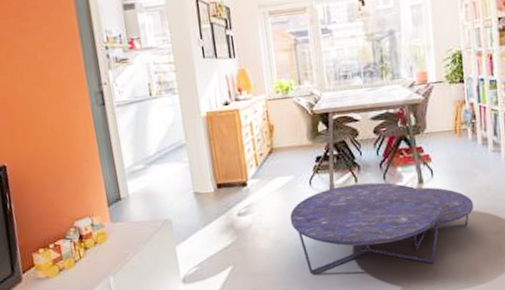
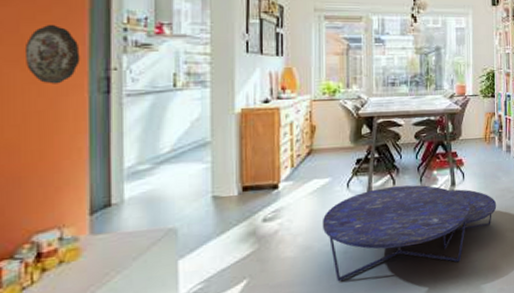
decorative plate: none [42,49,81,101] -> present [24,24,80,84]

